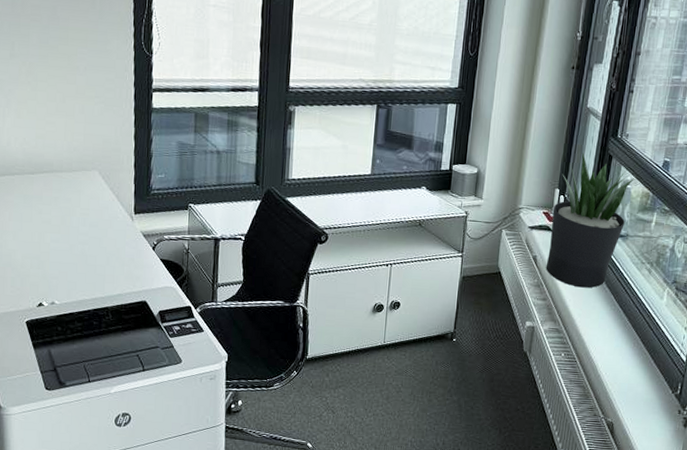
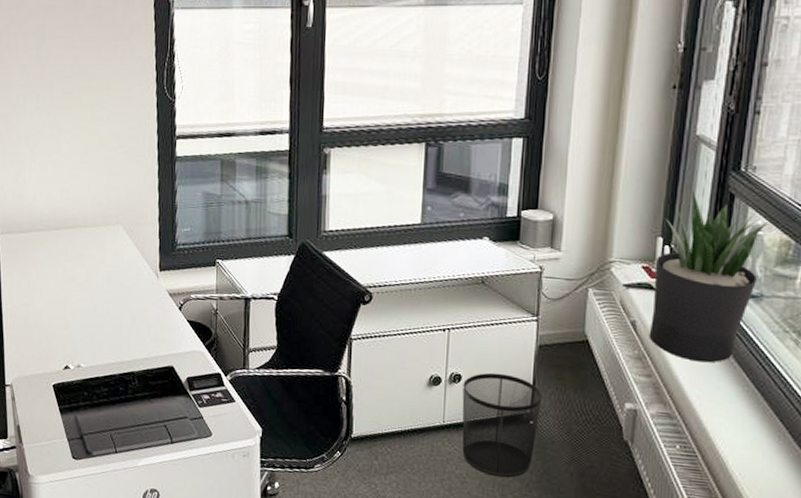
waste bin: none [399,300,464,386] -> present [462,373,542,478]

